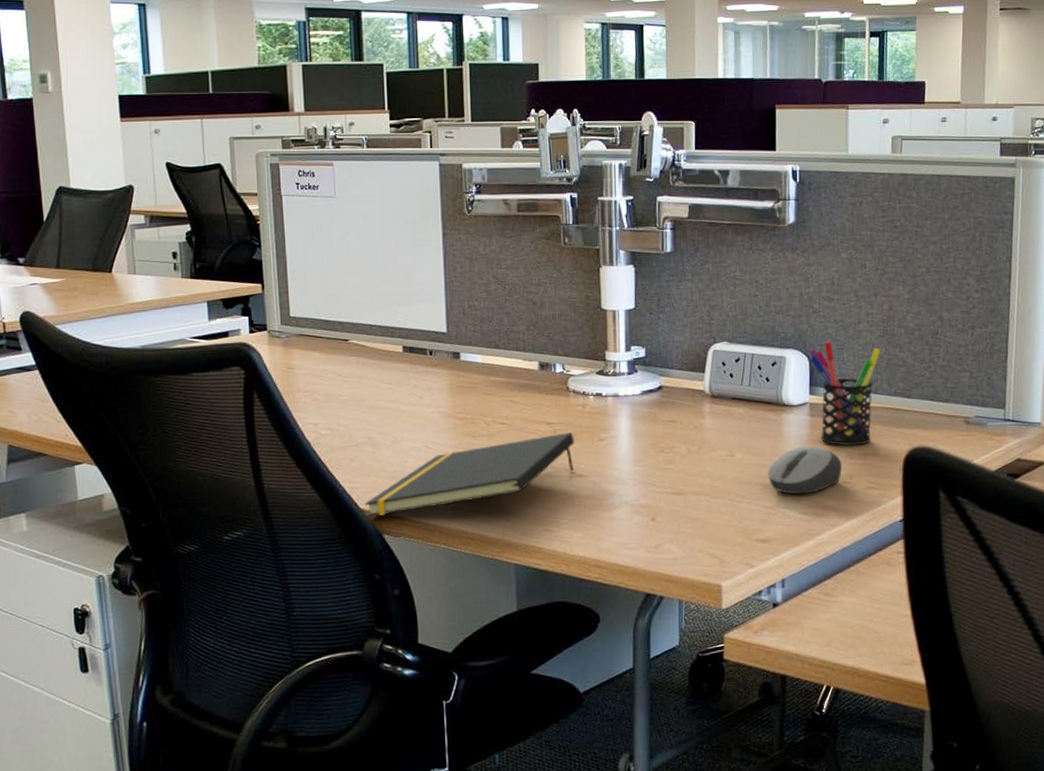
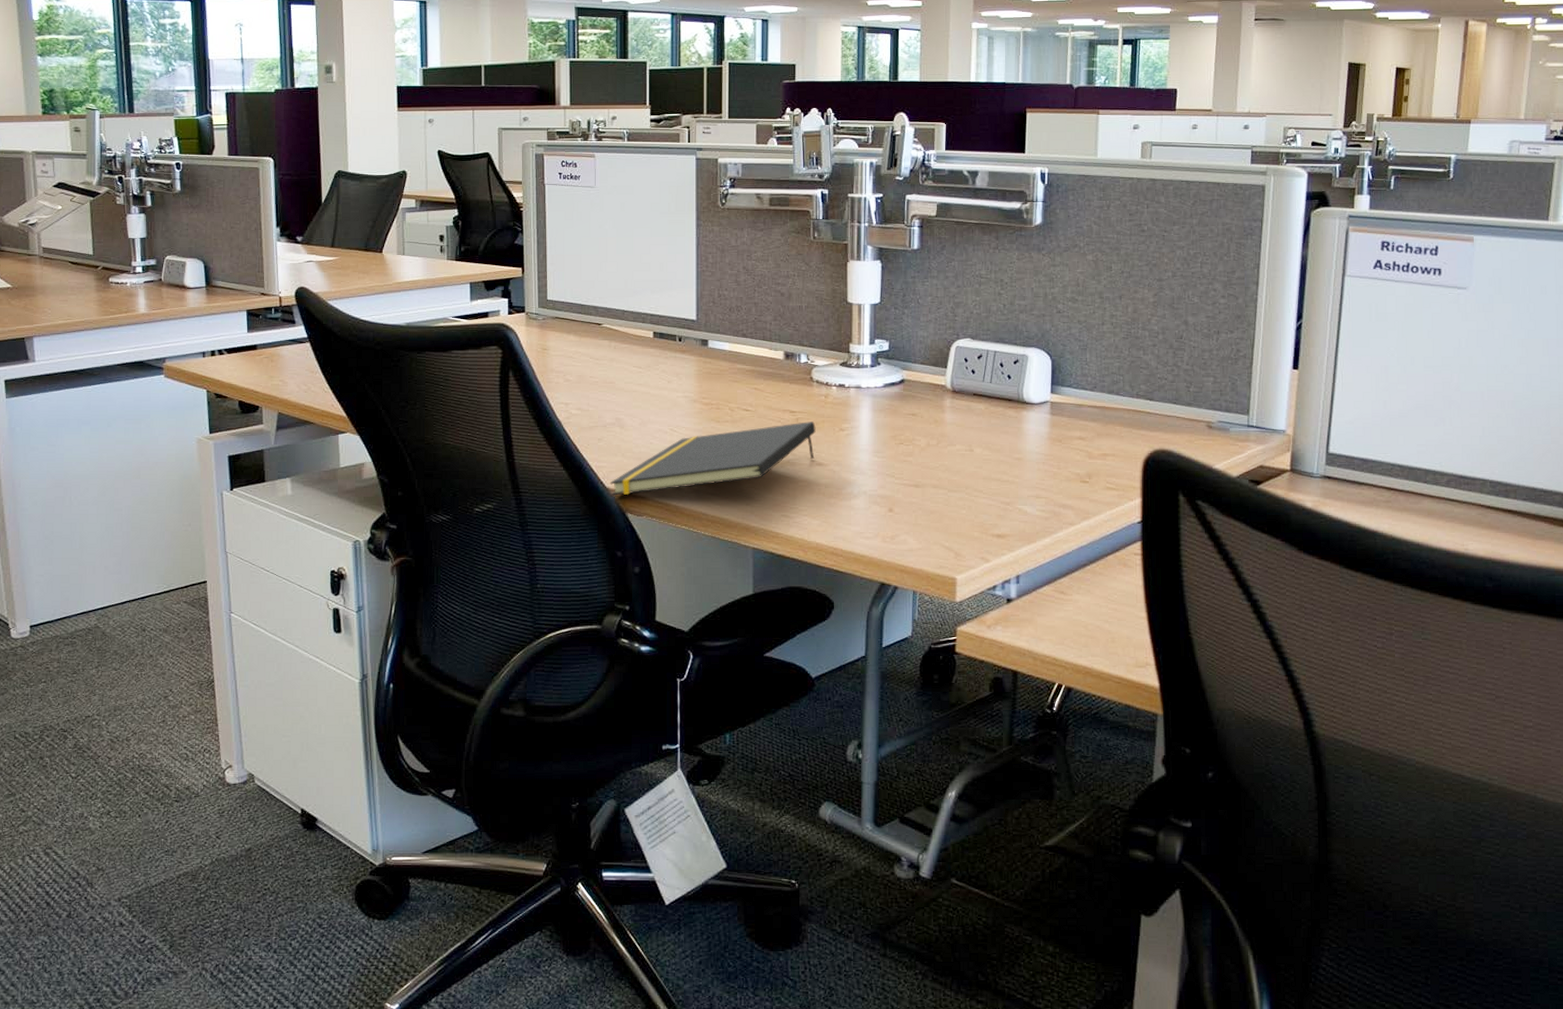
computer mouse: present [767,446,842,495] -> none [1006,444,1081,492]
pen holder: present [809,340,881,446] -> none [1052,341,1125,445]

